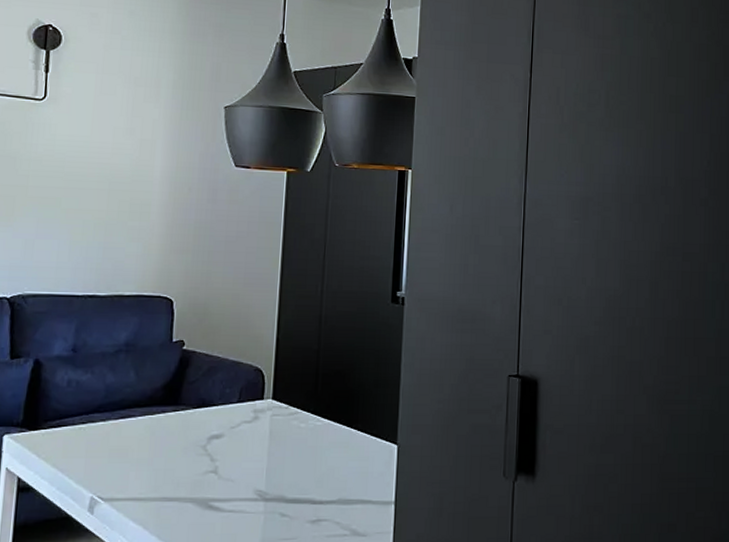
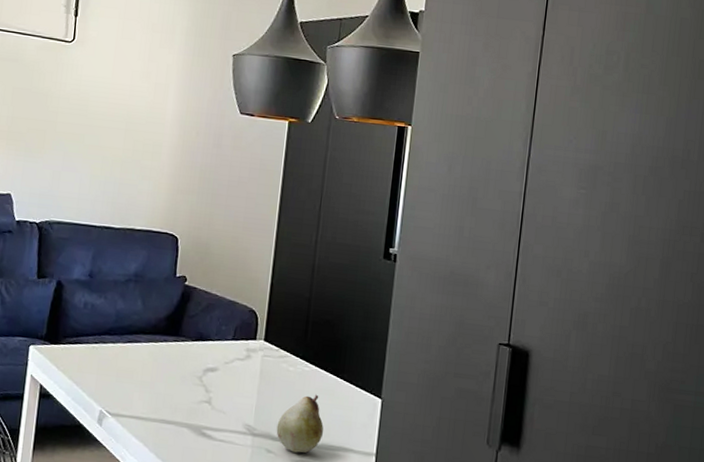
fruit: none [290,448,340,513] -> present [276,394,324,453]

